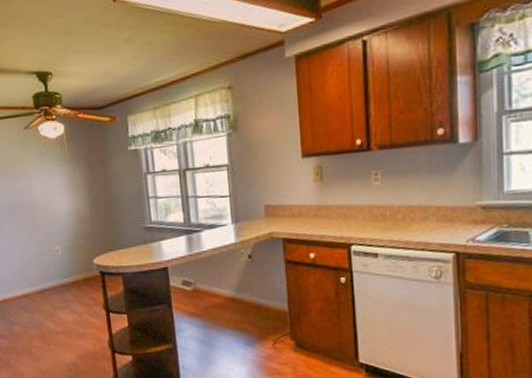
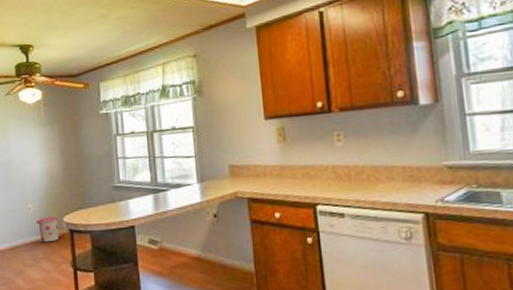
trash can: none [64,258,93,285] -> present [35,216,62,243]

